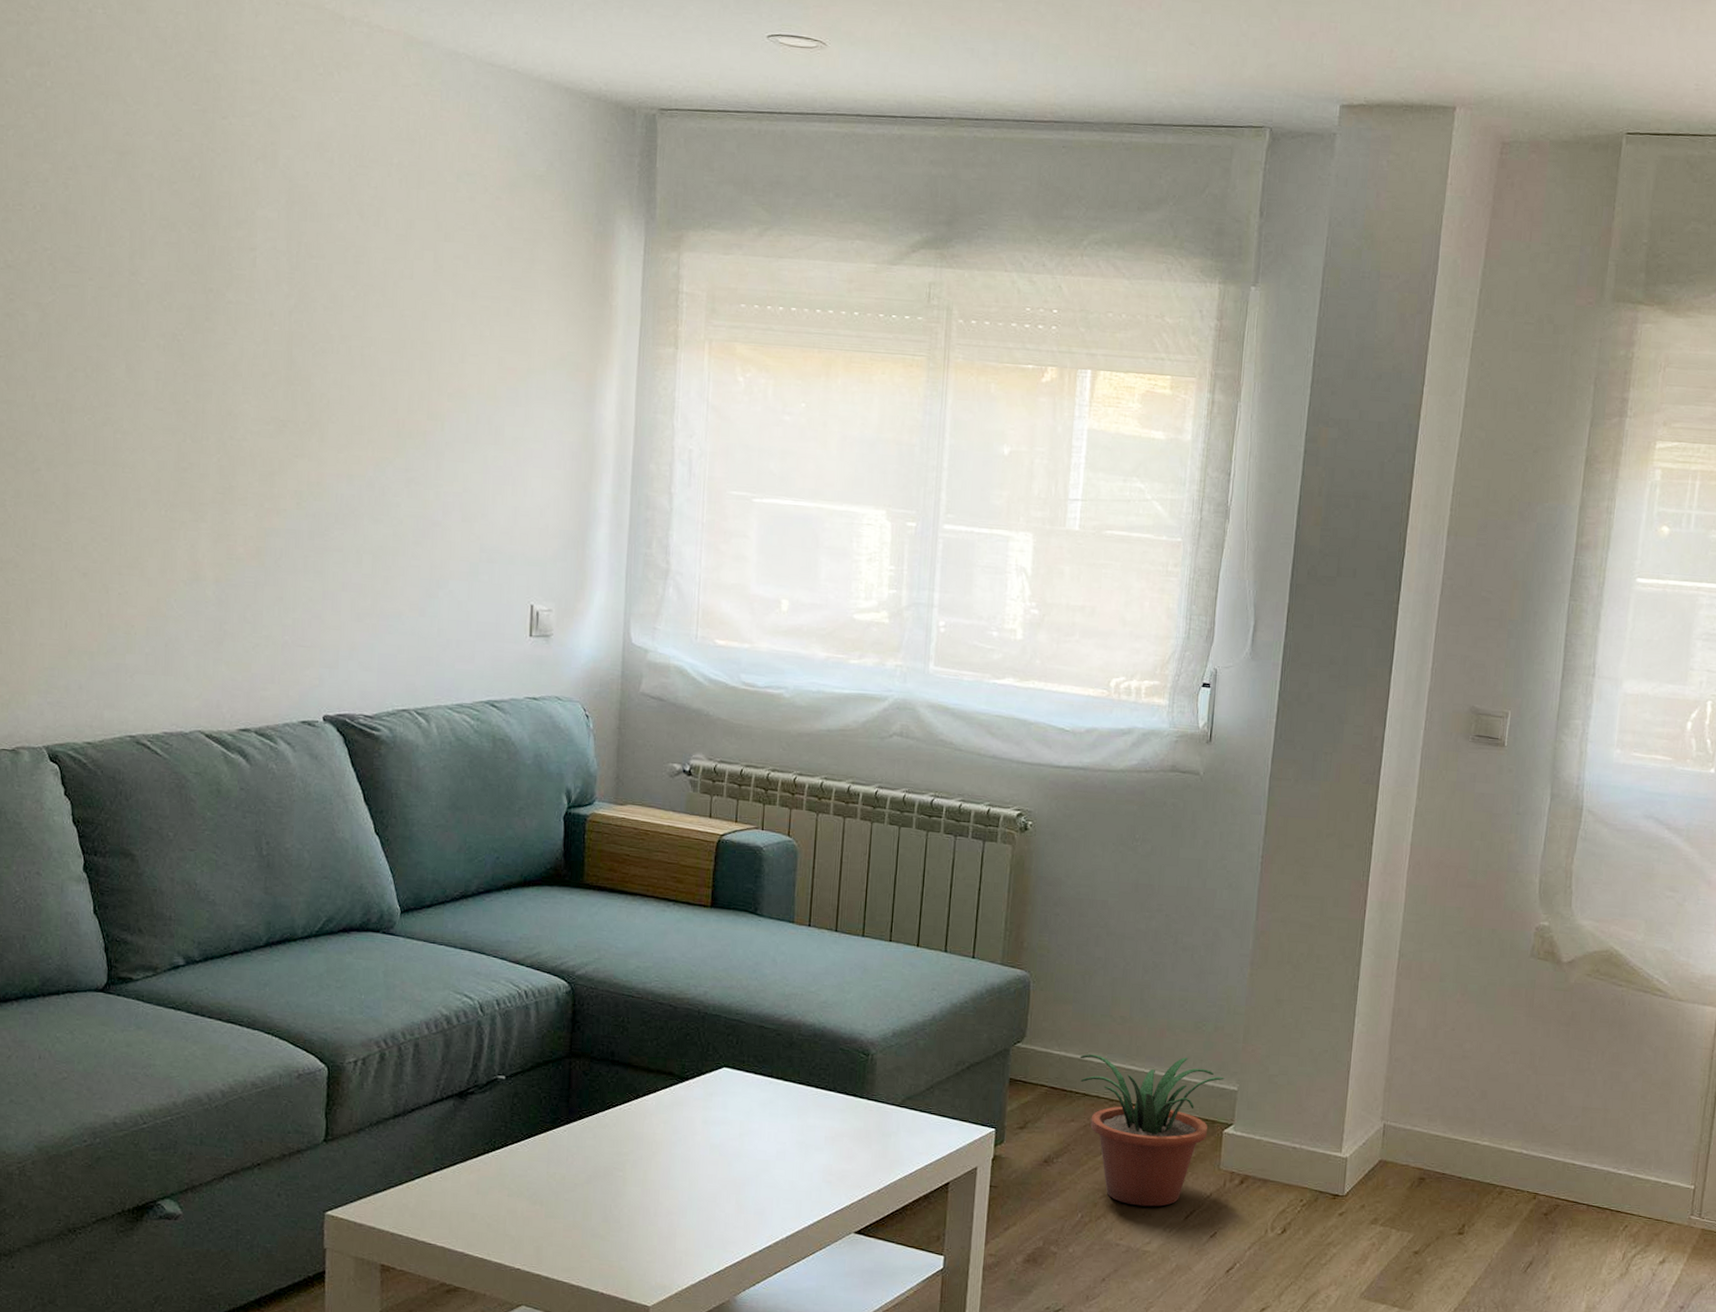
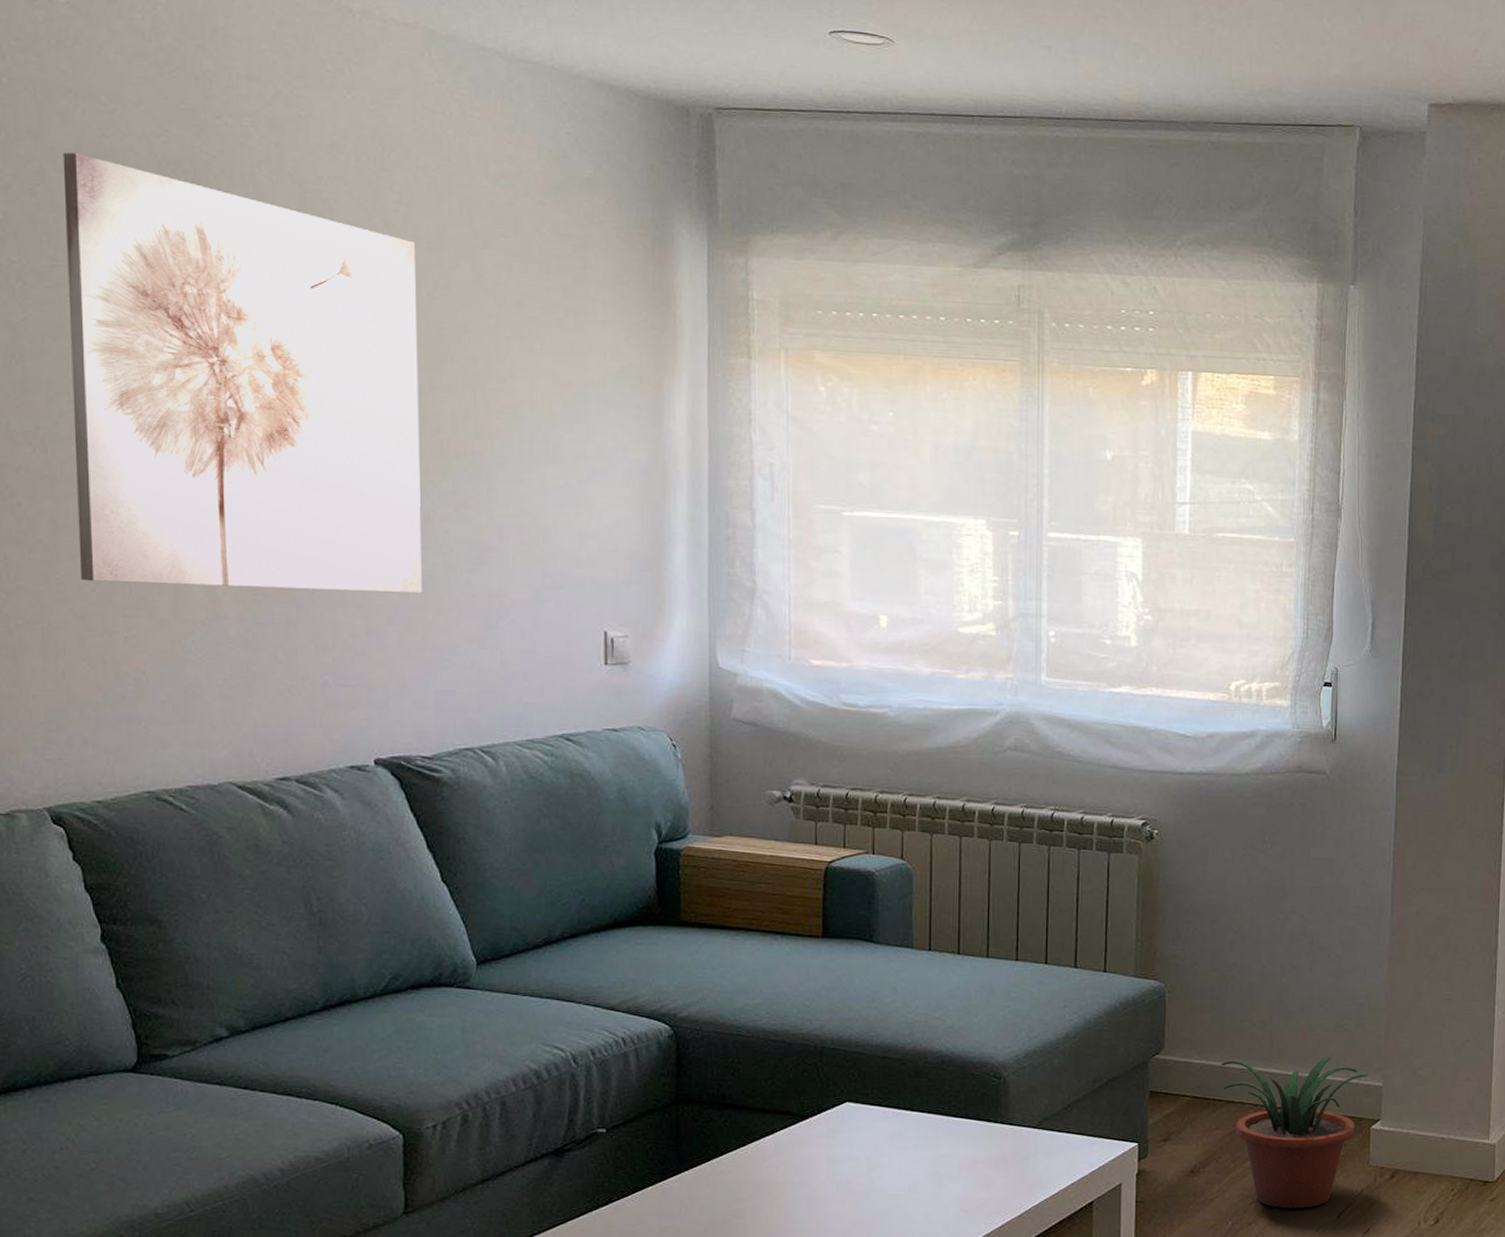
wall art: none [85,149,385,562] -> present [63,152,422,593]

